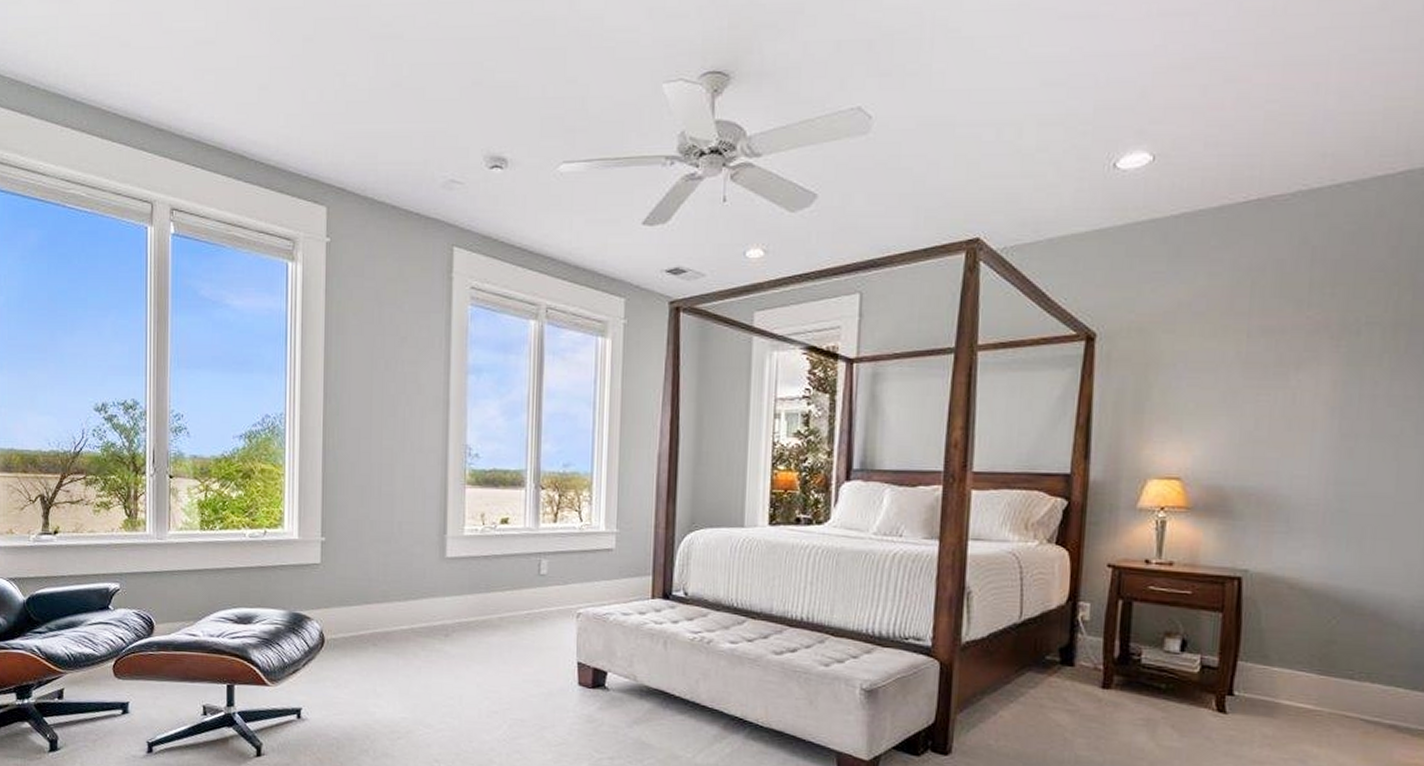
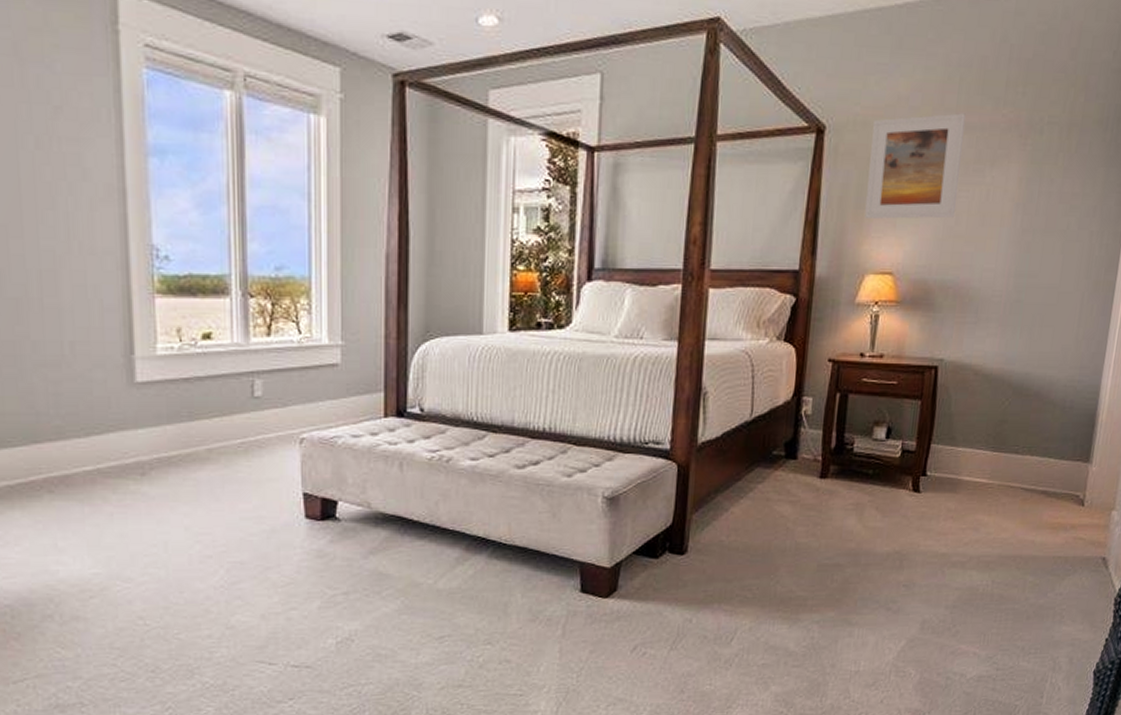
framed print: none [1144,317,1261,424] -> present [865,113,966,219]

